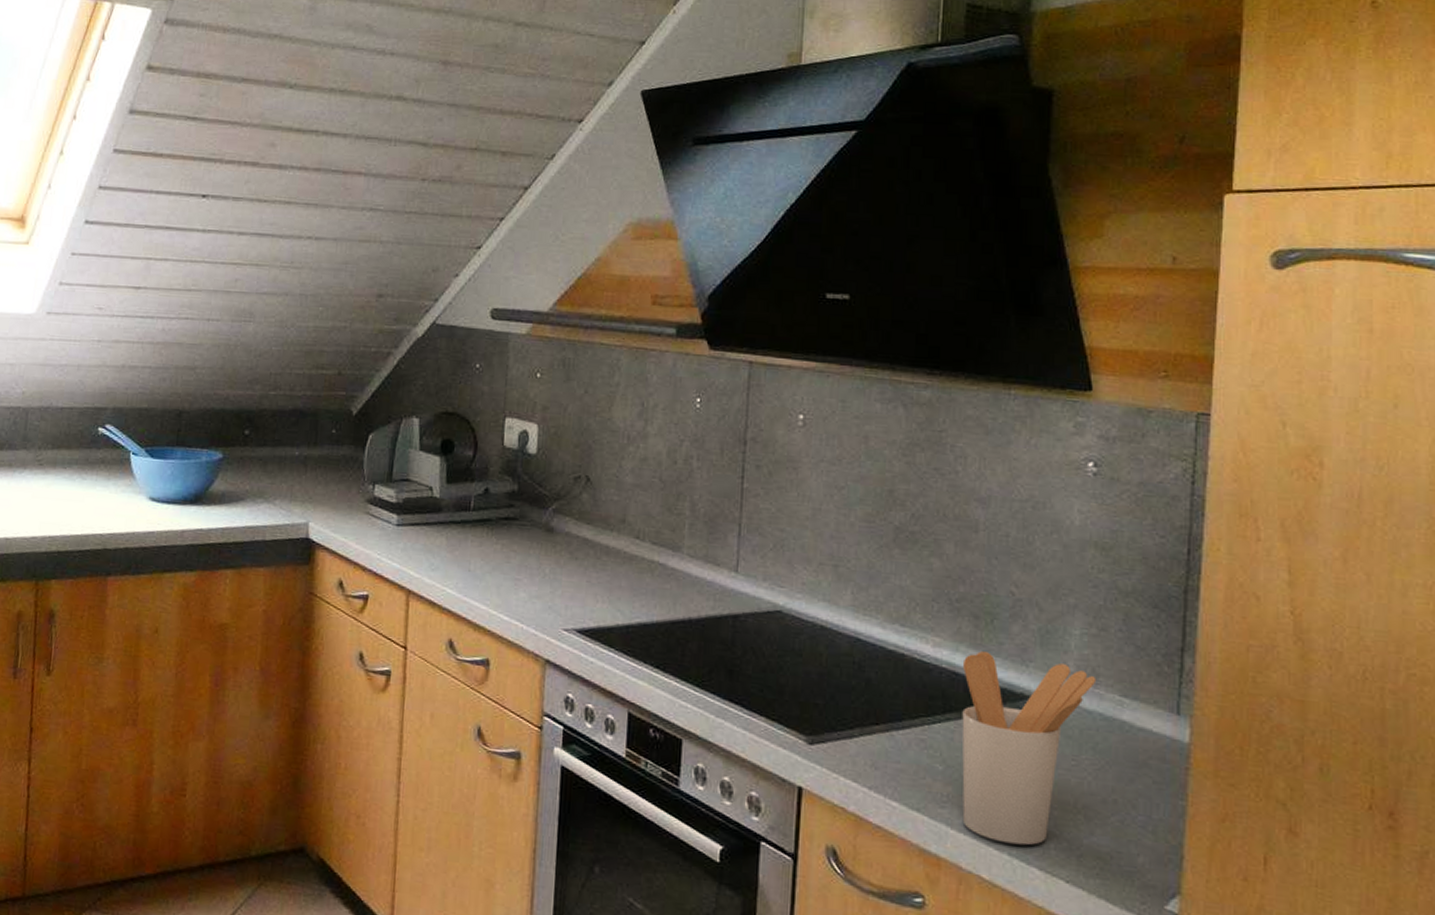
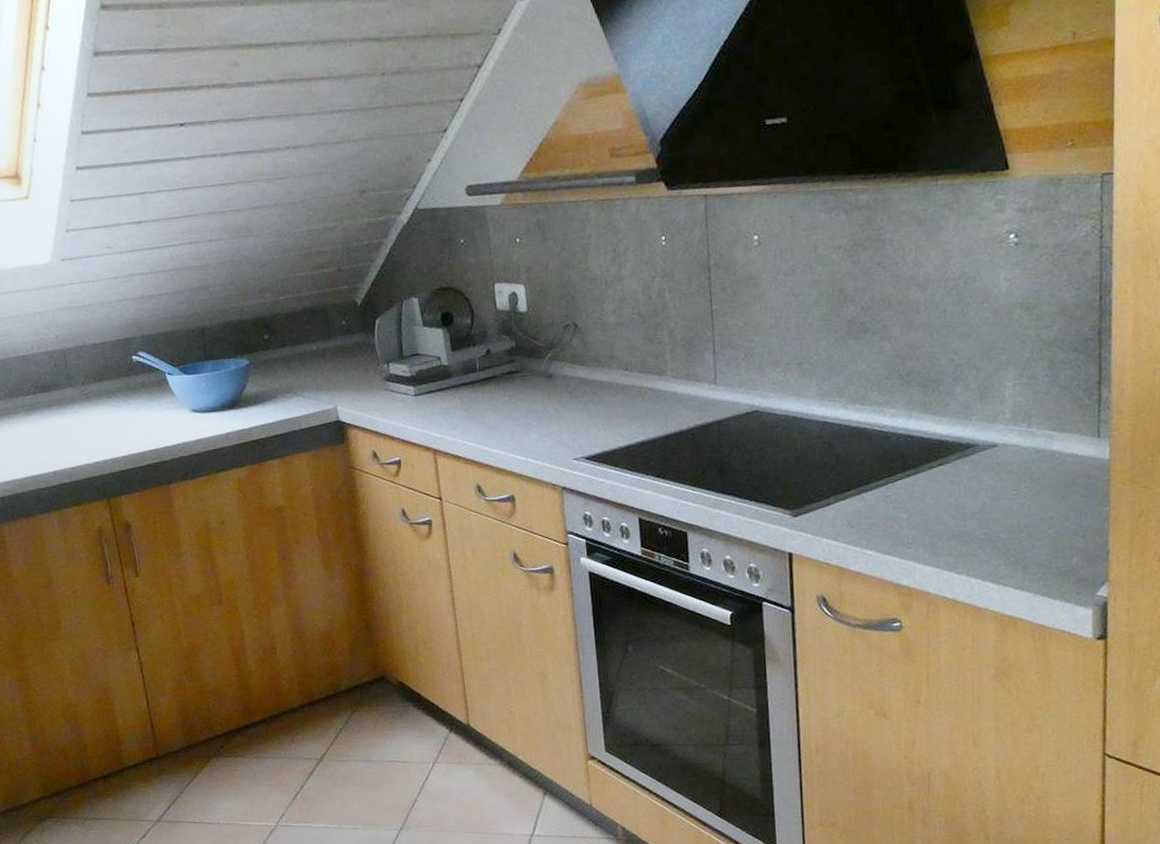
utensil holder: present [962,651,1097,846] -> none [915,412,1029,567]

